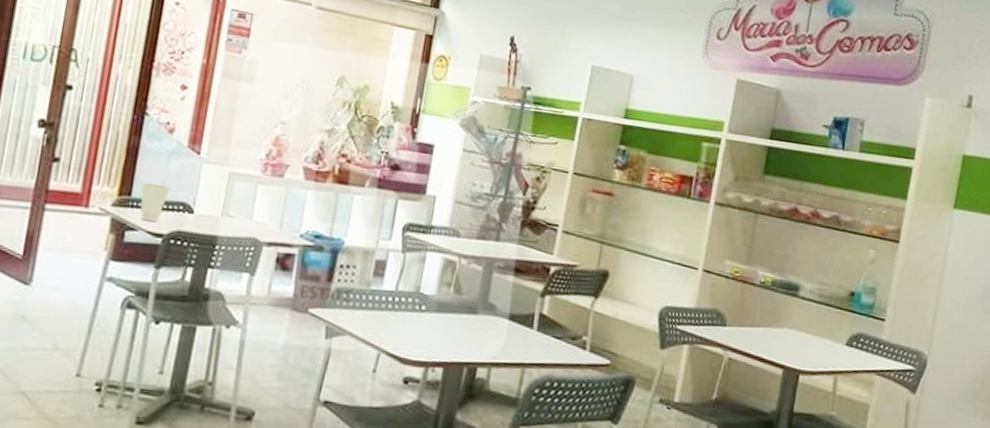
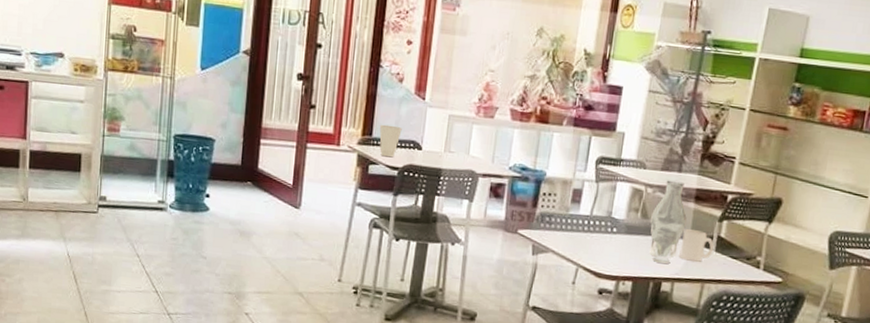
vase: none [462,250,505,347] -> present [648,180,687,265]
cup: none [497,306,536,344] -> present [679,229,714,263]

